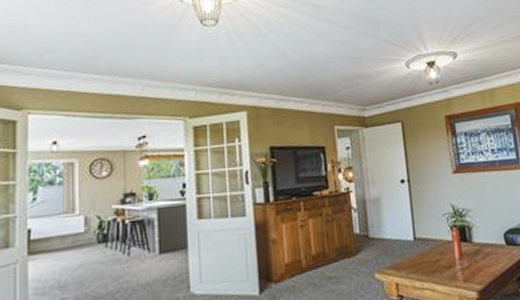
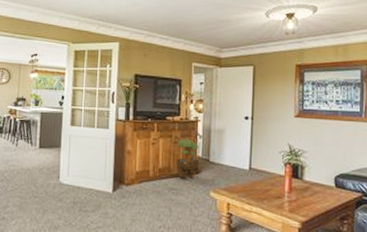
potted tree: none [331,215,362,265] -> present [176,139,201,180]

